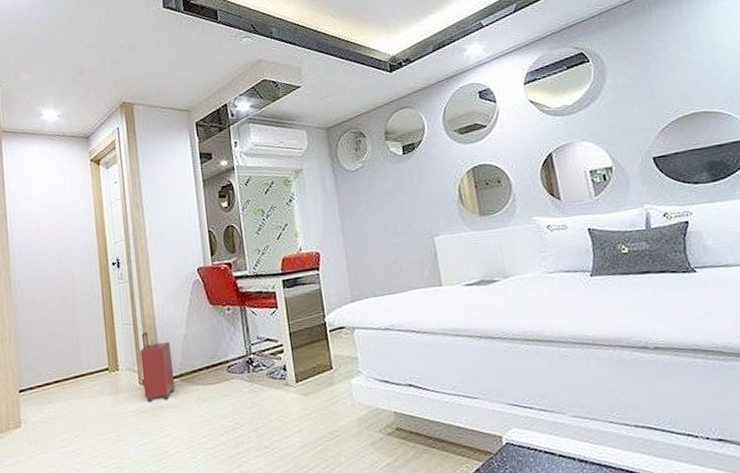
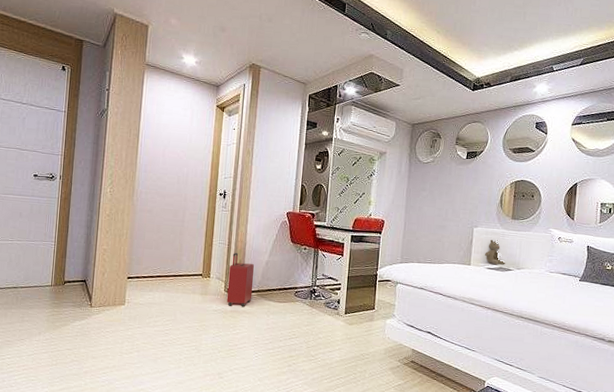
teddy bear: none [457,246,487,279] -> present [485,239,505,266]

